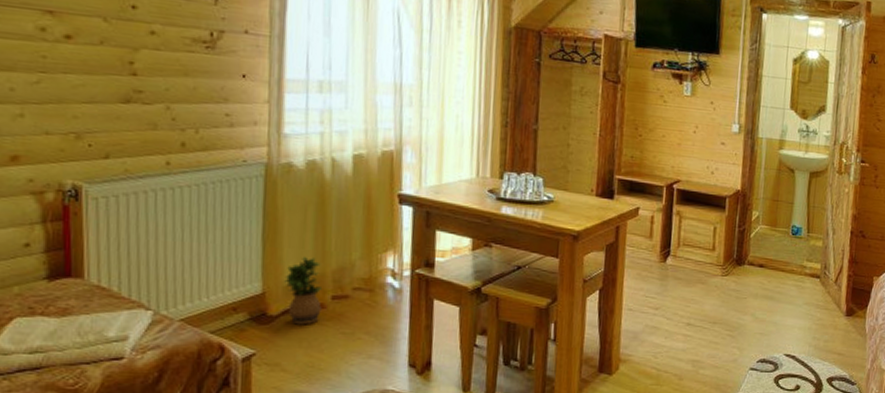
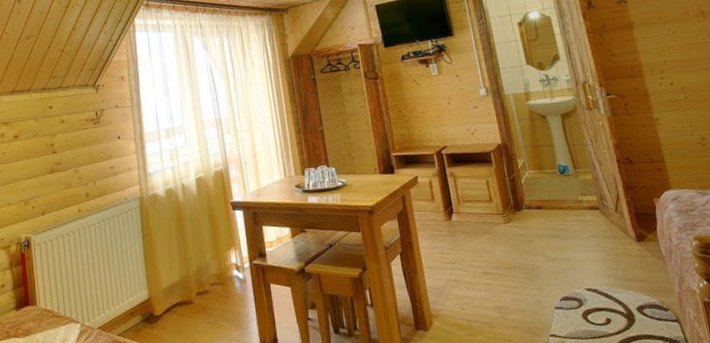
potted plant: present [284,257,323,325] -> none [162,264,191,321]

